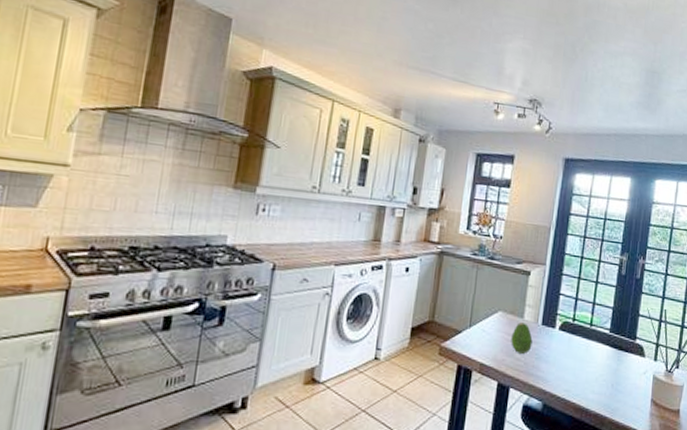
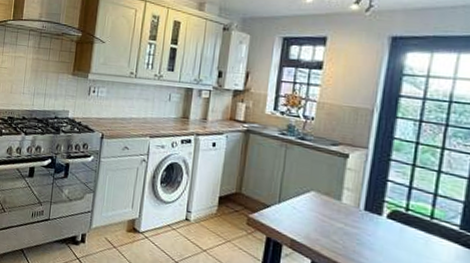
fruit: present [511,322,533,354] -> none [326,204,353,237]

